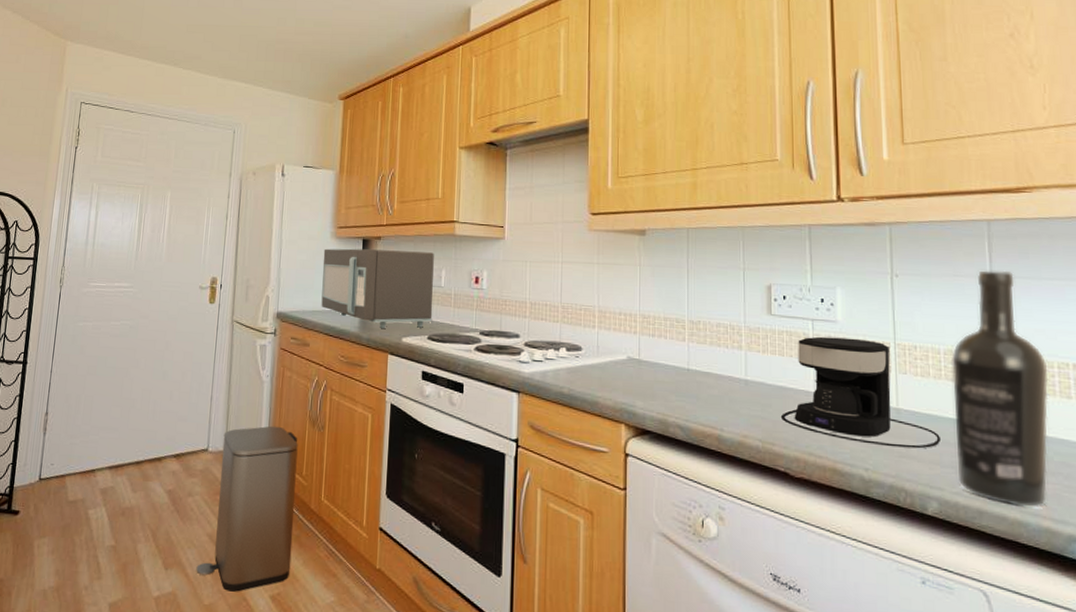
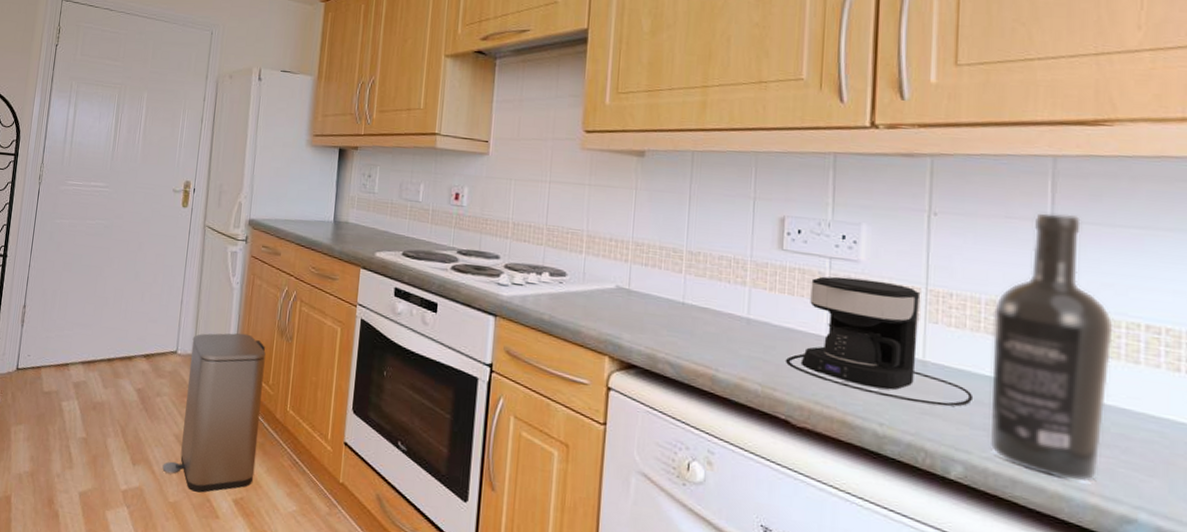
microwave: present [321,248,434,329] -> none [294,156,413,243]

